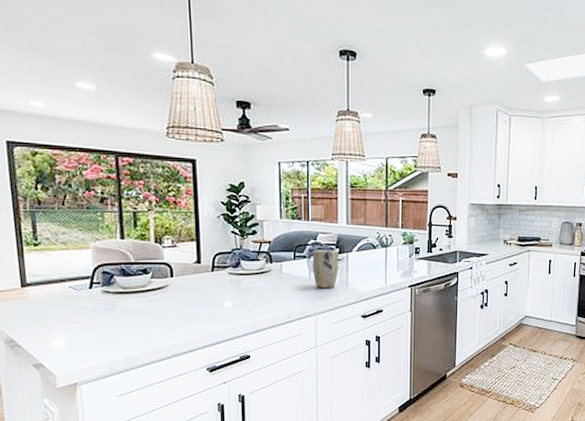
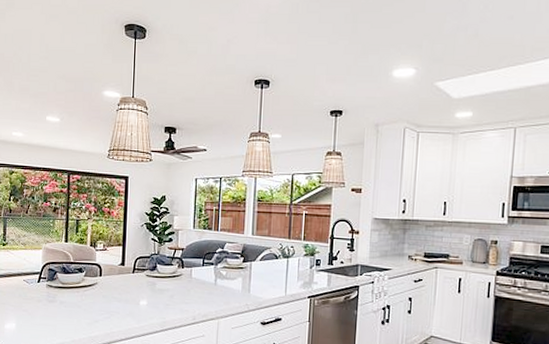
plant pot: present [313,250,338,289] -> none [218,257,243,295]

